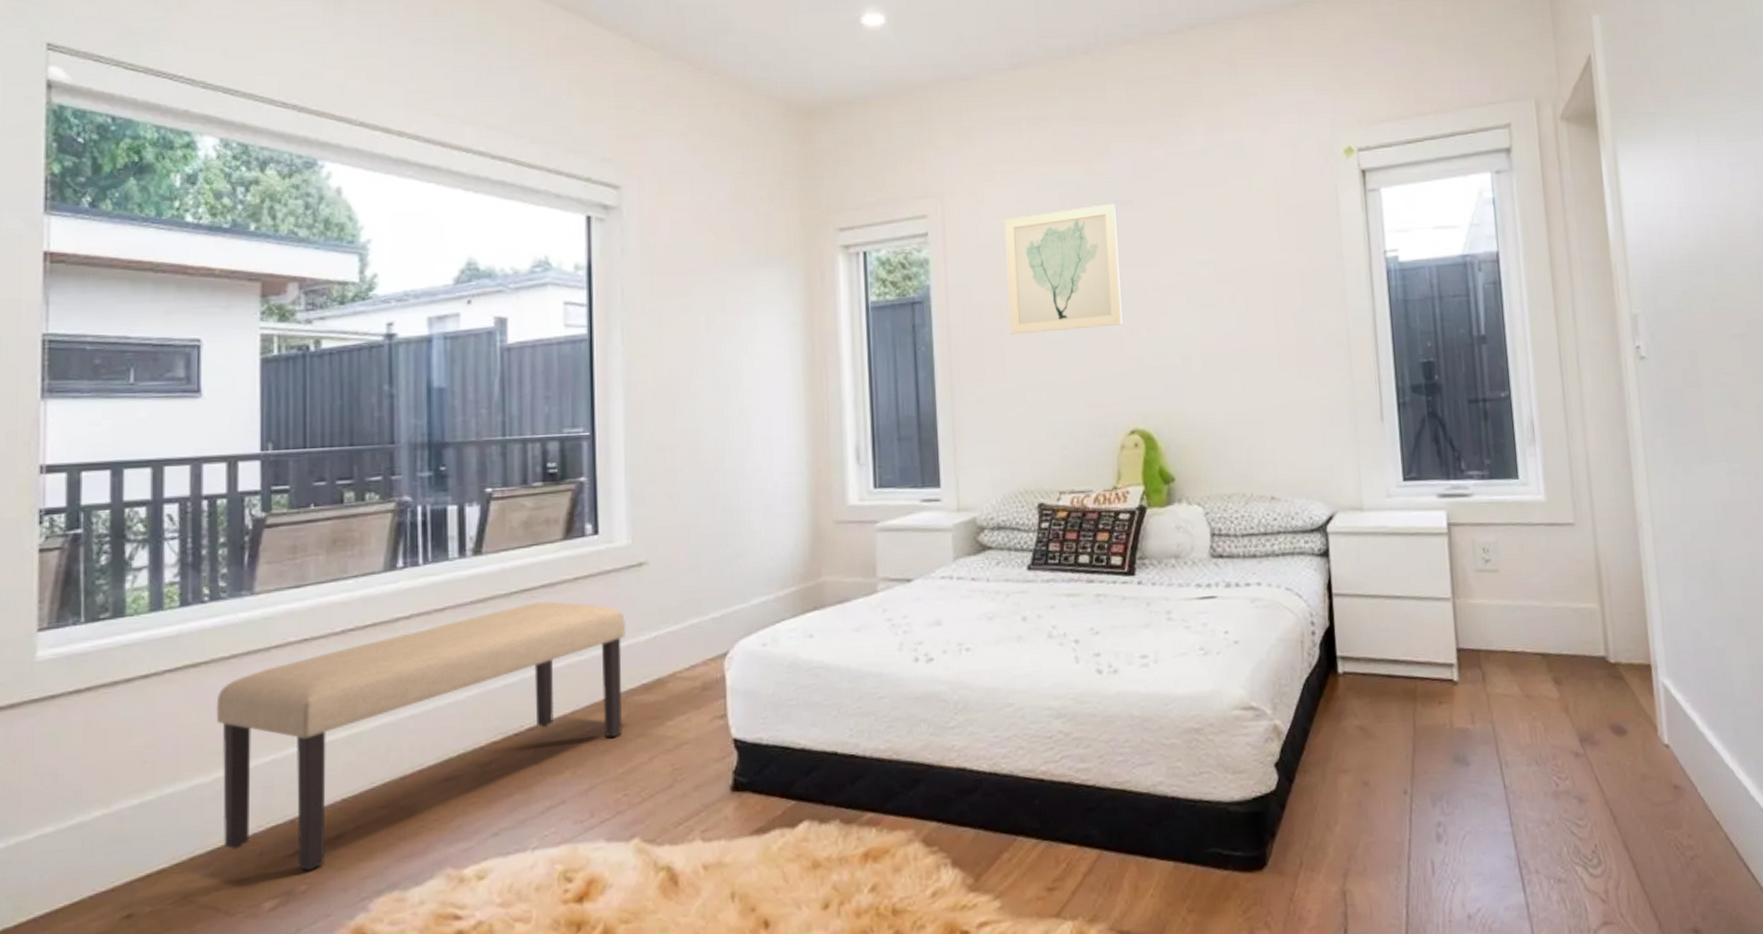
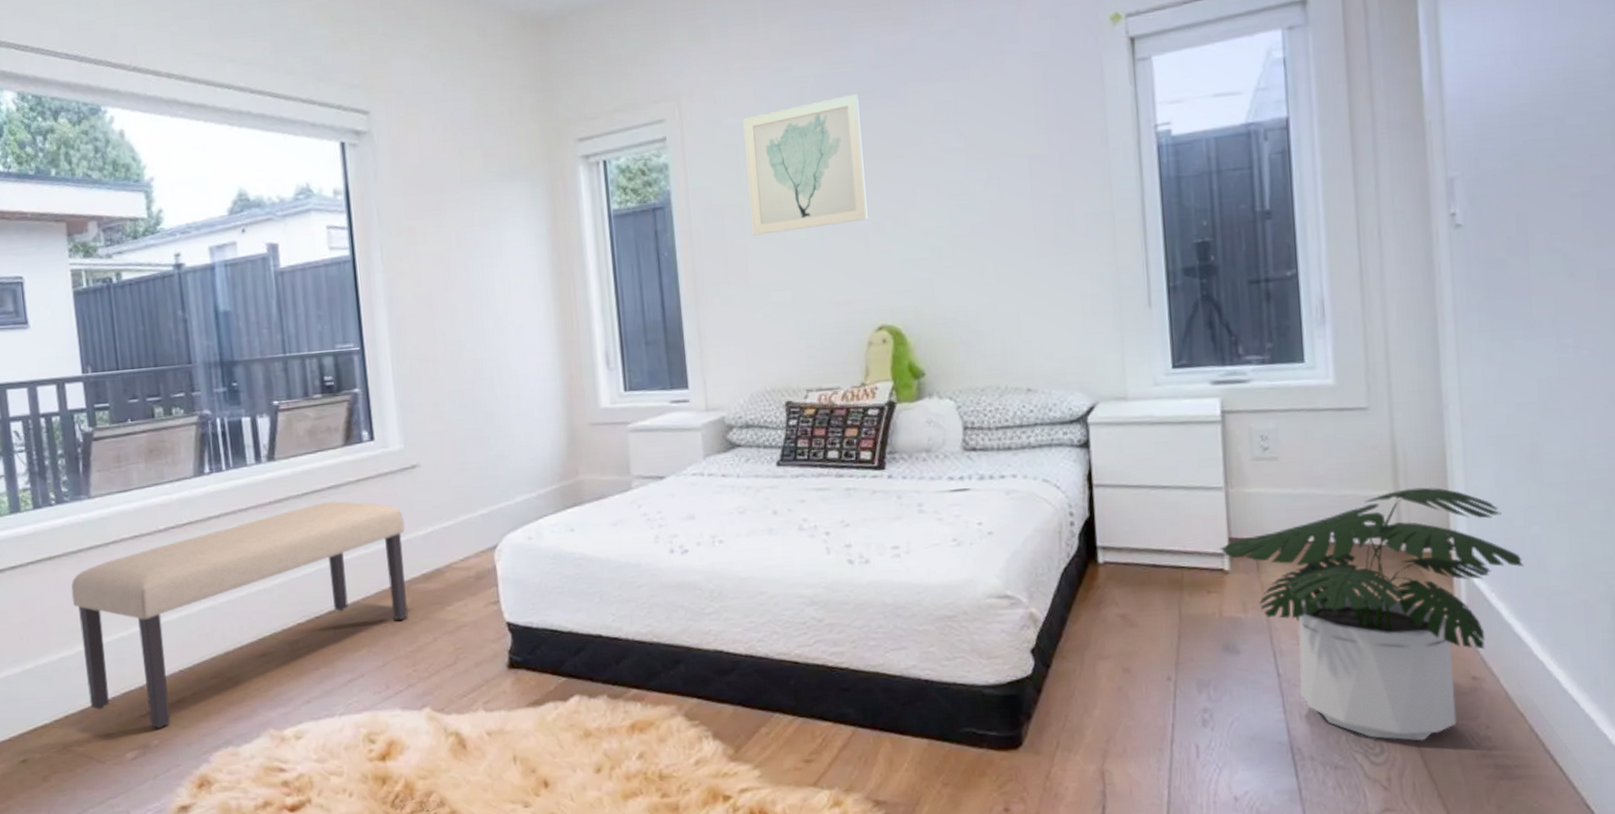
potted plant: none [1448,600,1712,852] -> present [1219,487,1524,741]

